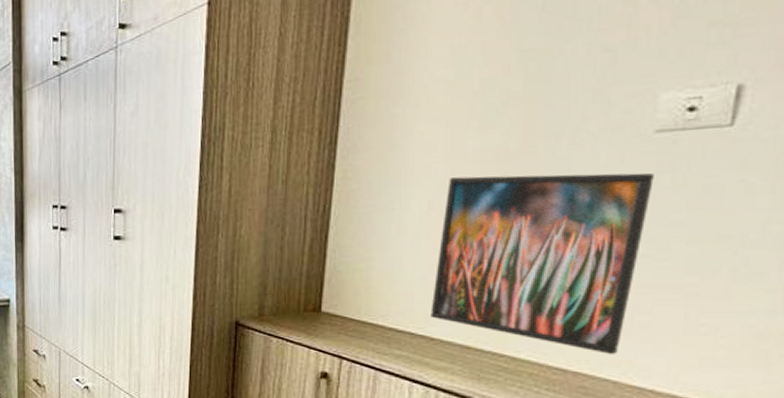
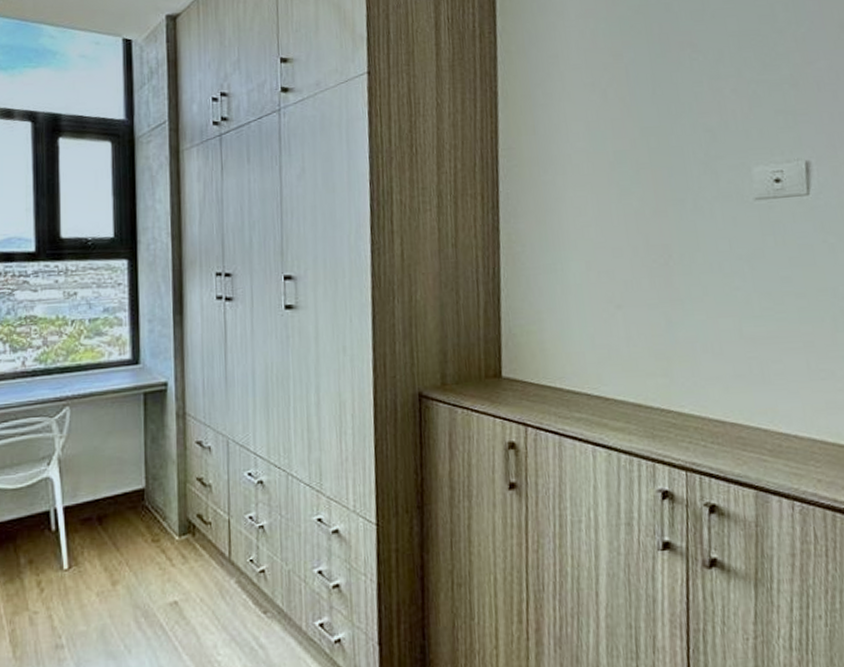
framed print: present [431,172,654,355] -> none [600,234,763,404]

